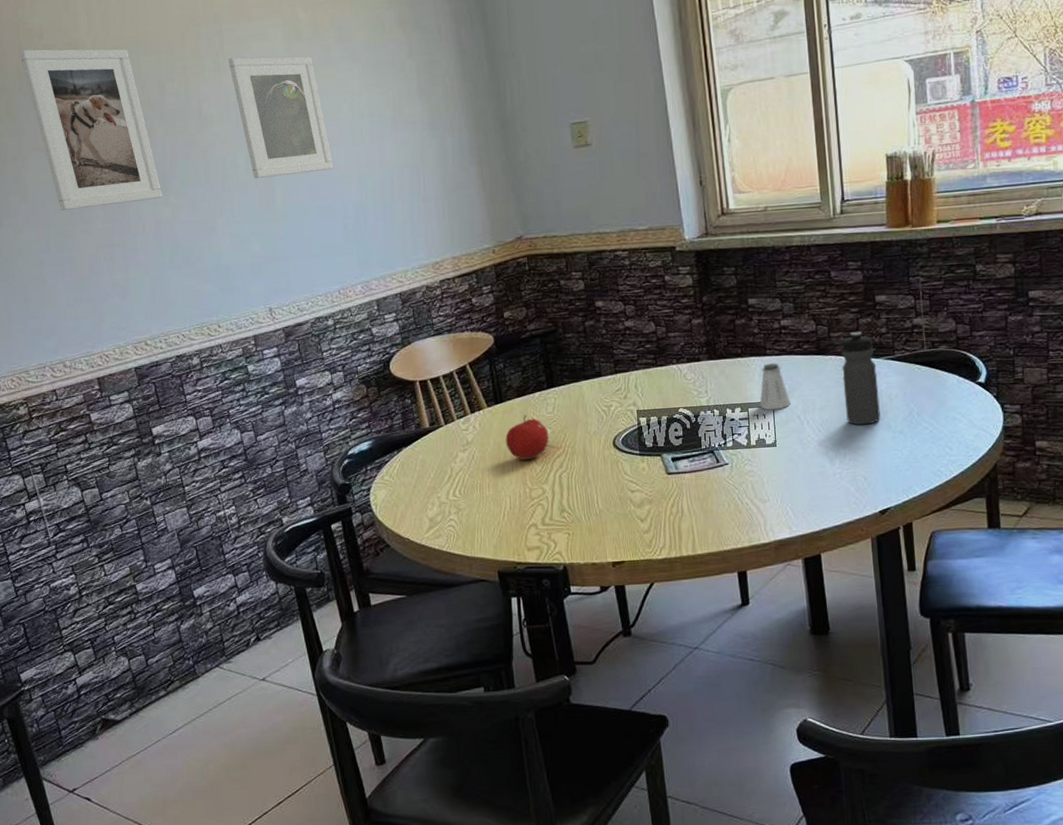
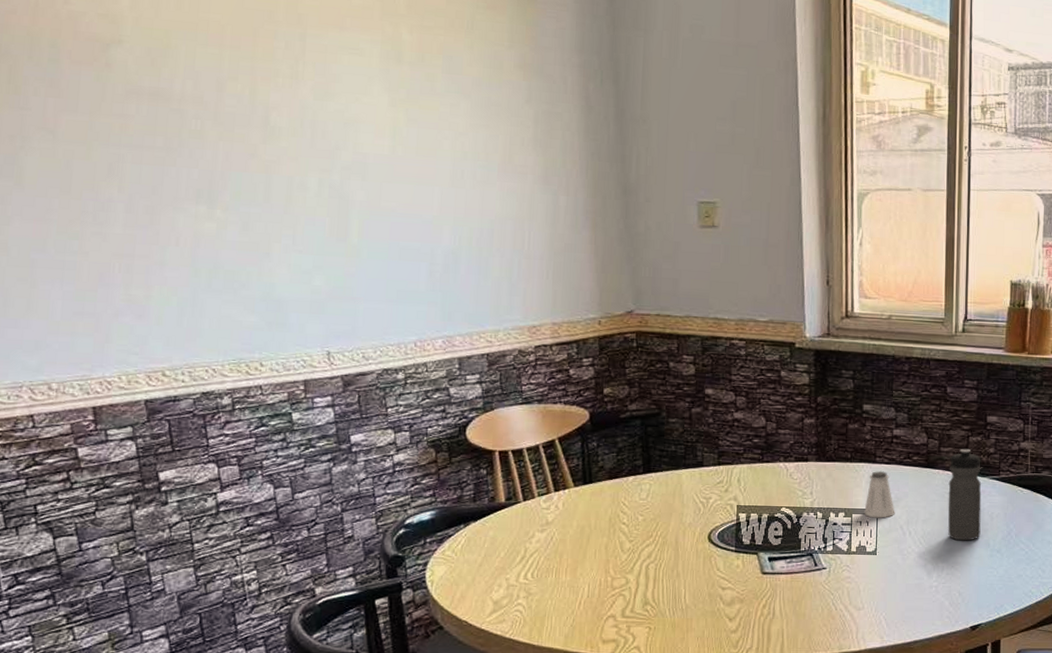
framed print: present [19,48,163,210] -> none [34,11,207,211]
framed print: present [227,56,334,178] -> none [308,67,426,210]
fruit: present [505,414,549,461] -> none [590,498,639,547]

